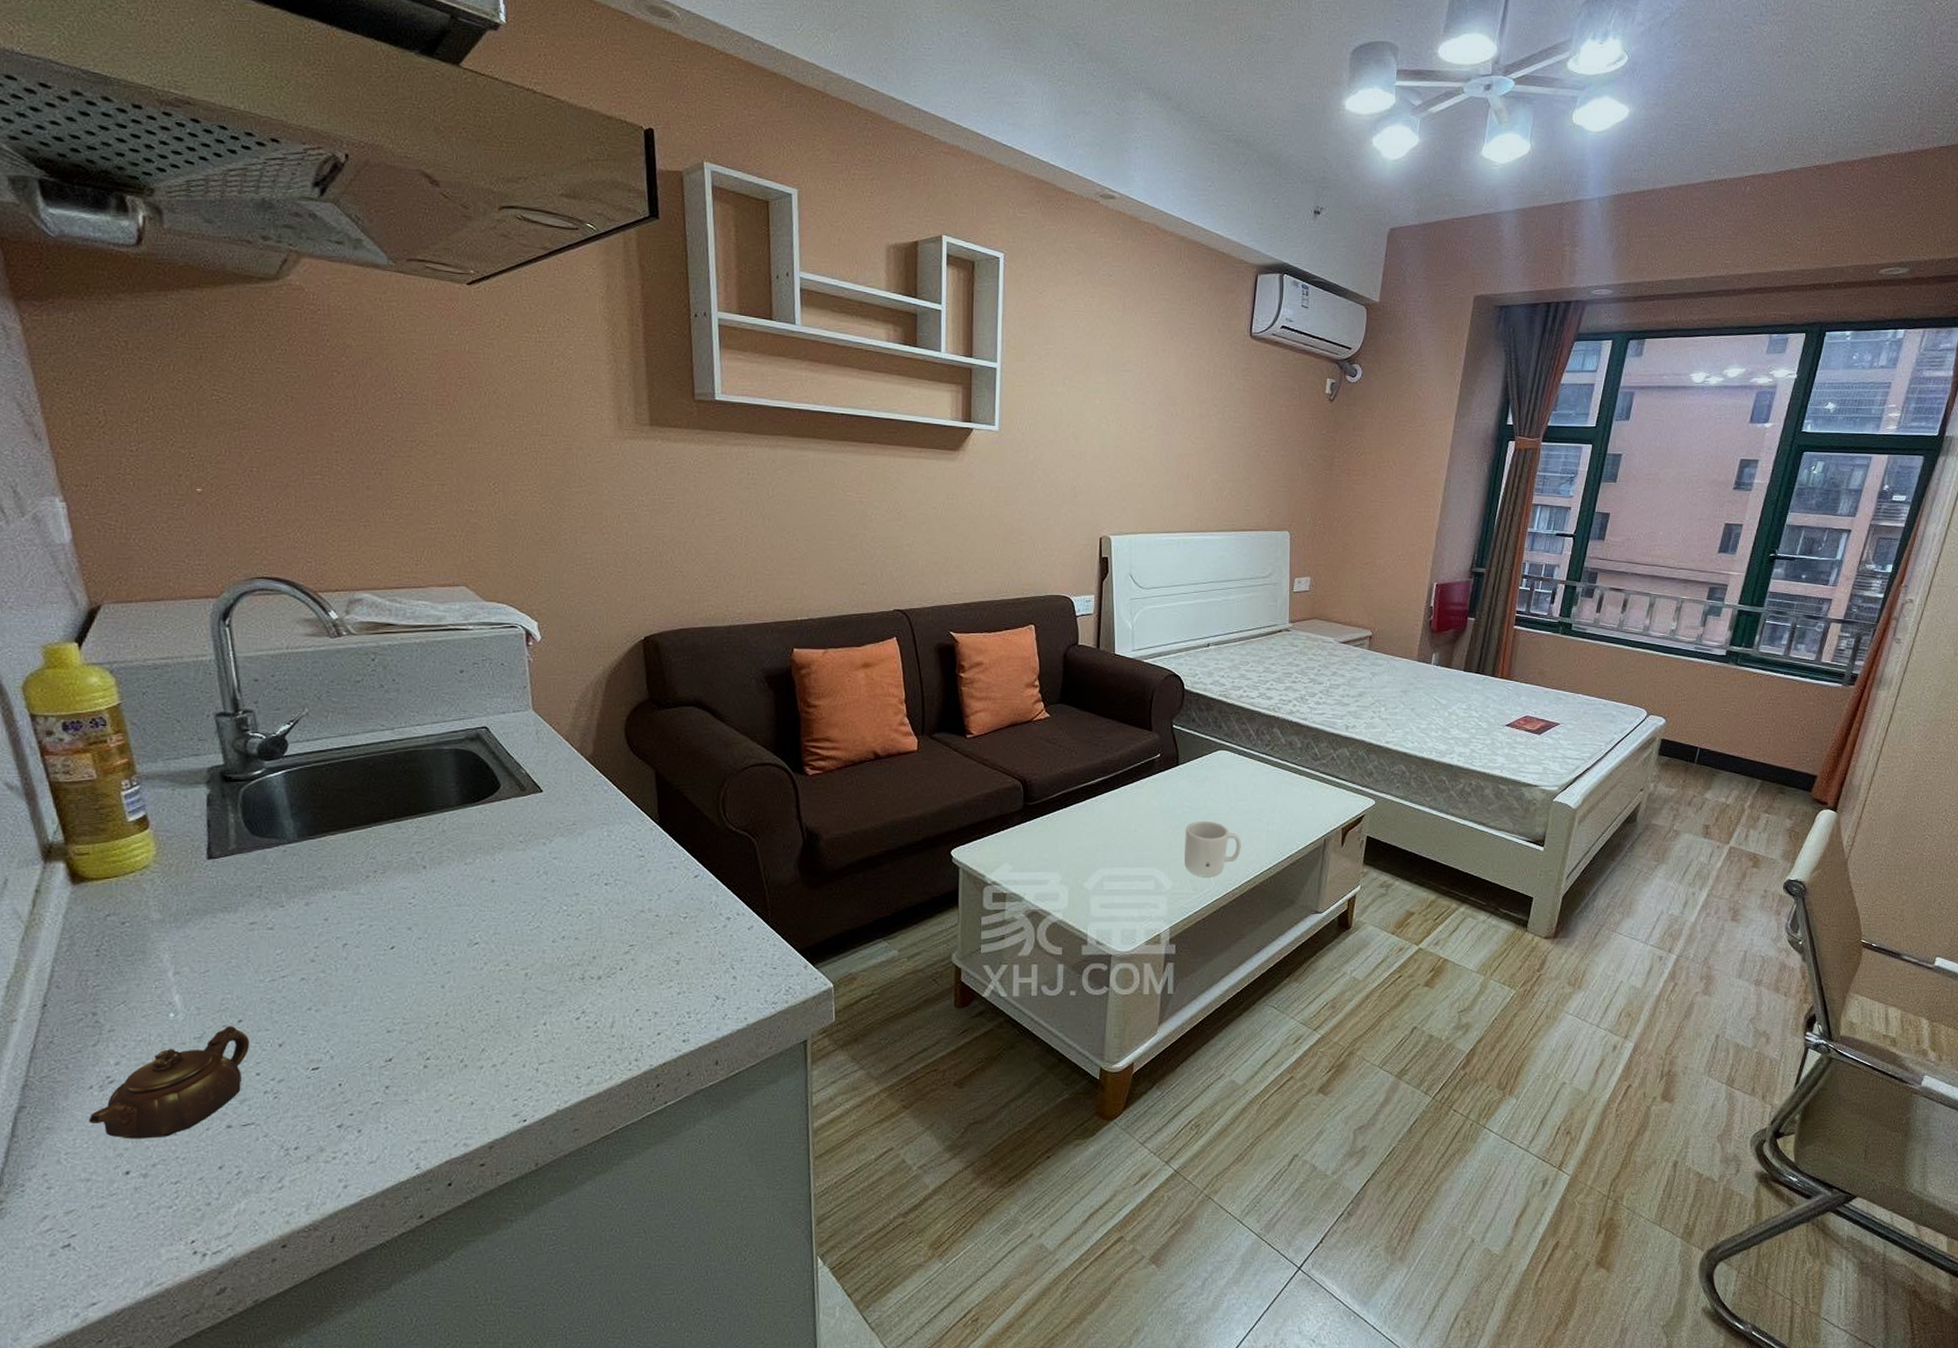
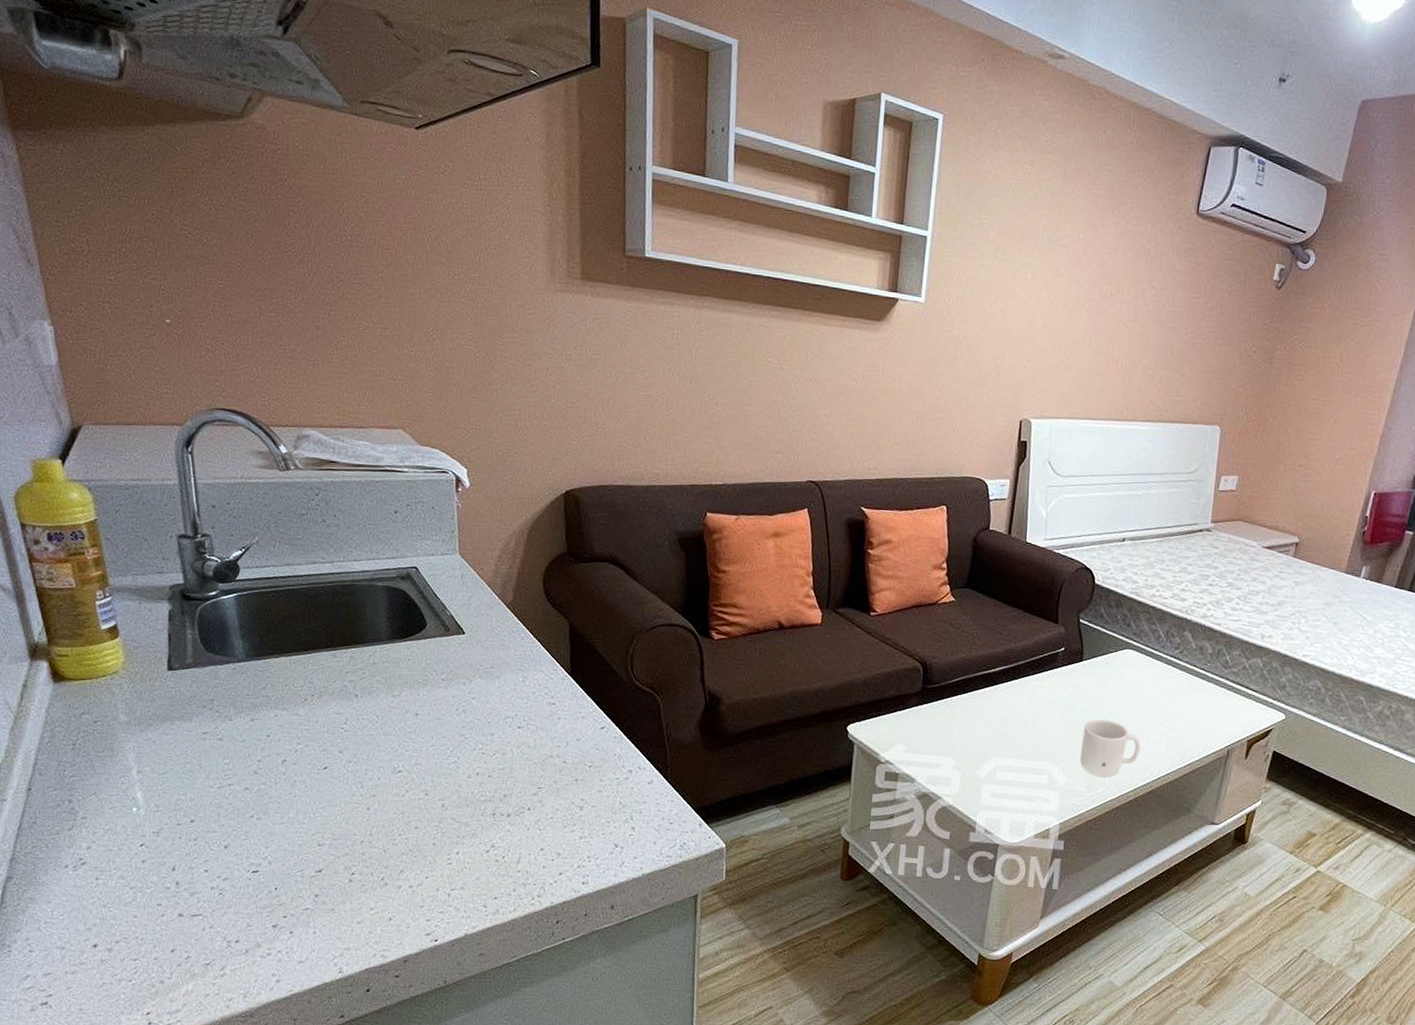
teapot: present [89,1026,250,1139] -> none [64,824,200,918]

